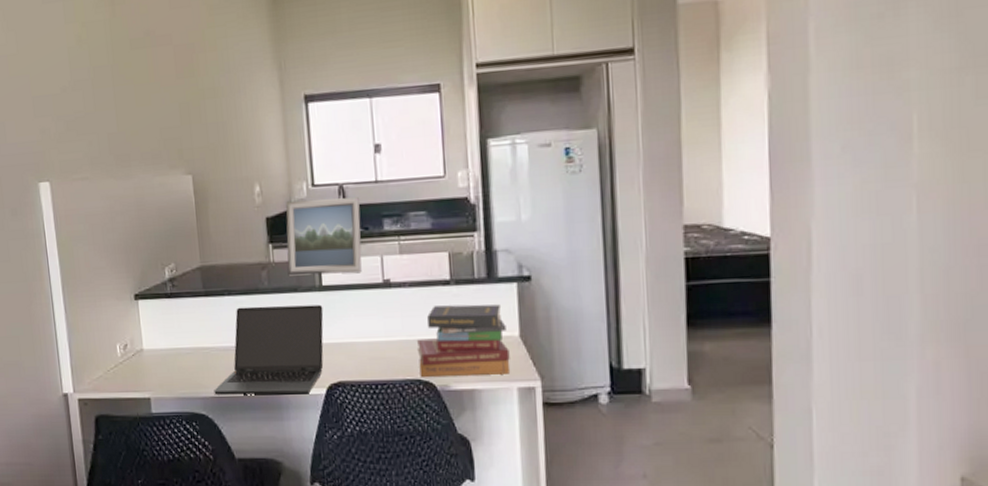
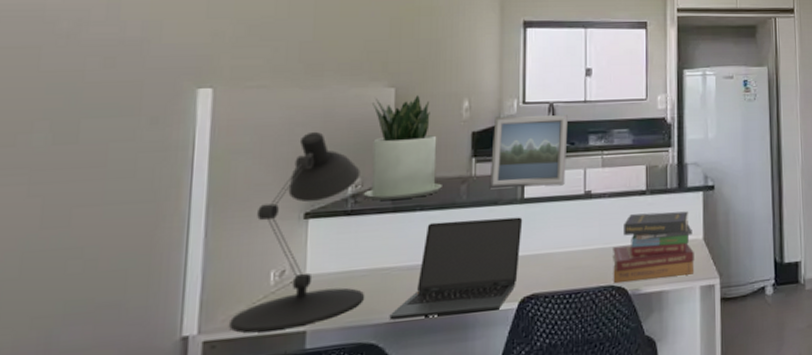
desk lamp: none [94,219,191,395] -> present [229,131,364,333]
planter: none [175,181,245,285] -> present [363,95,442,201]

